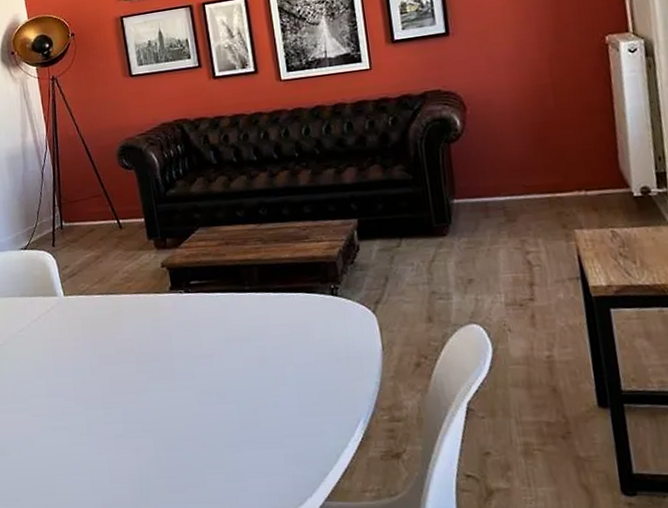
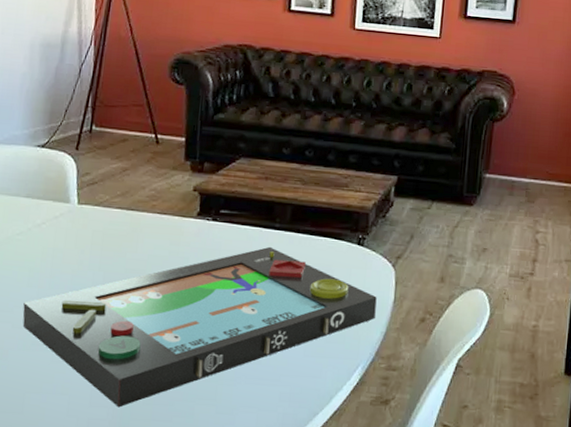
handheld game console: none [37,310,366,483] -> present [22,246,377,408]

